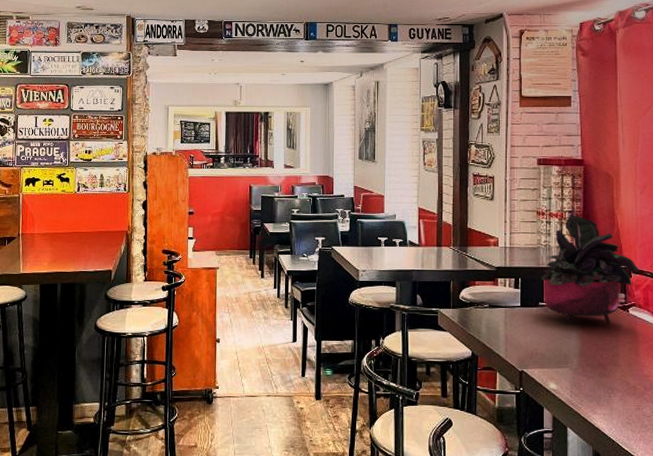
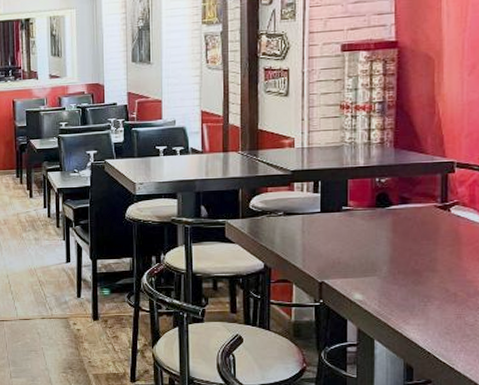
potted plant: present [540,214,639,324] -> none [344,105,464,227]

